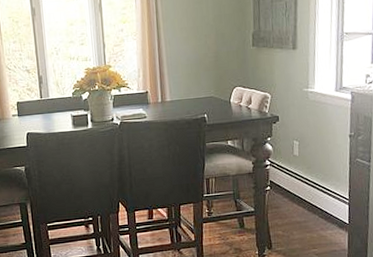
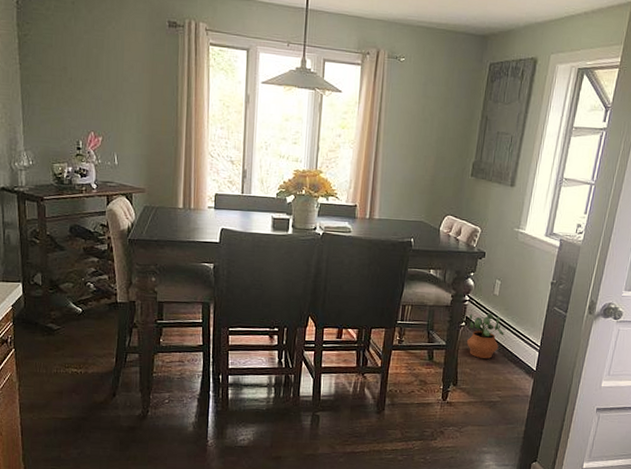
potted plant: none [273,174,312,219] -> present [466,313,506,359]

